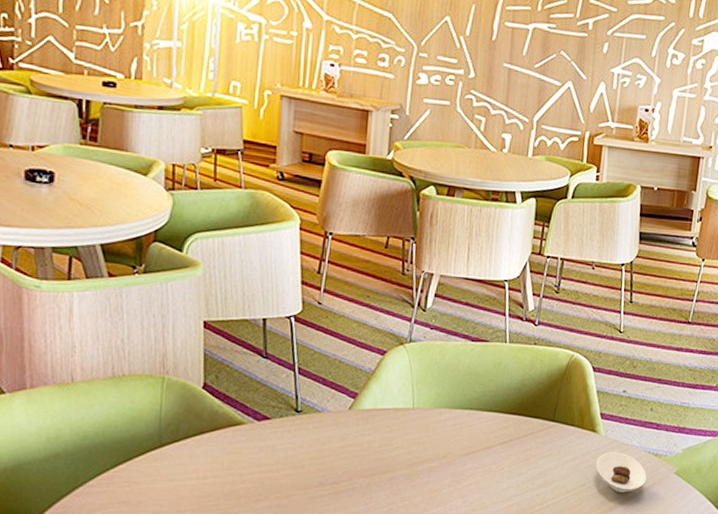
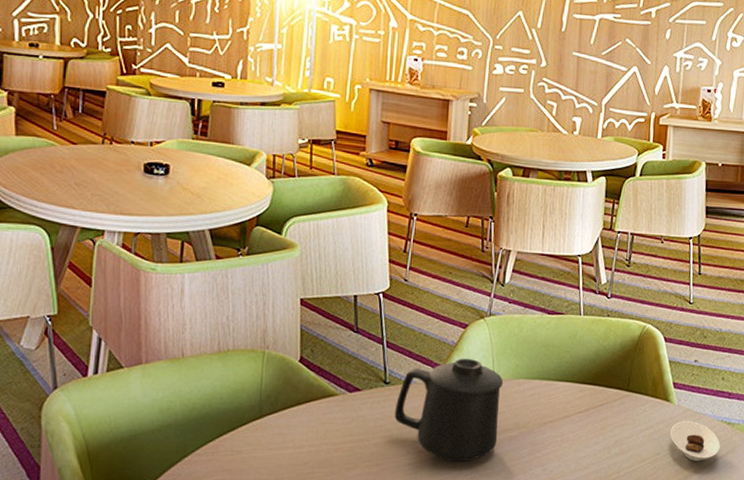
mug: none [306,386,424,494] -> present [394,358,504,462]

